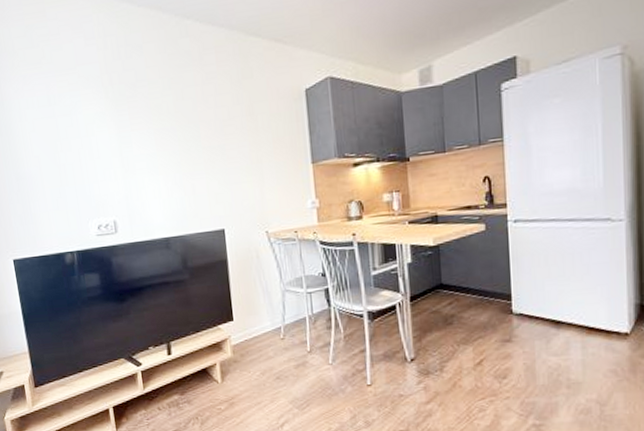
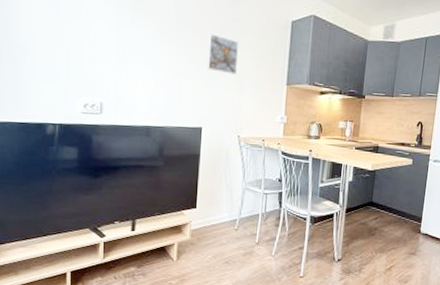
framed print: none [214,123,252,164] -> present [206,34,238,75]

